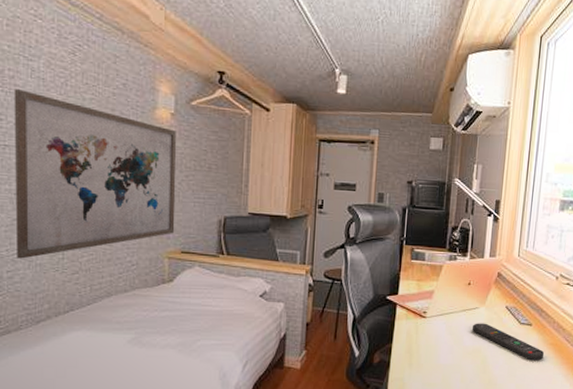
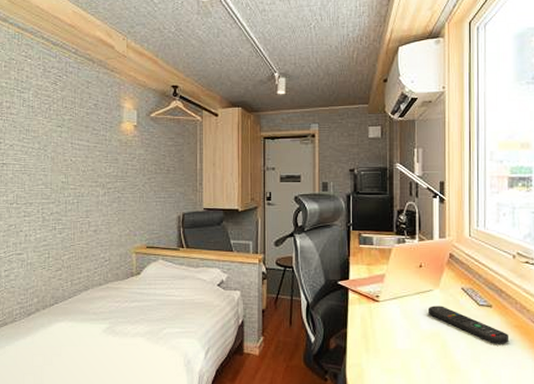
wall art: present [14,89,176,259] -> none [10,117,140,259]

